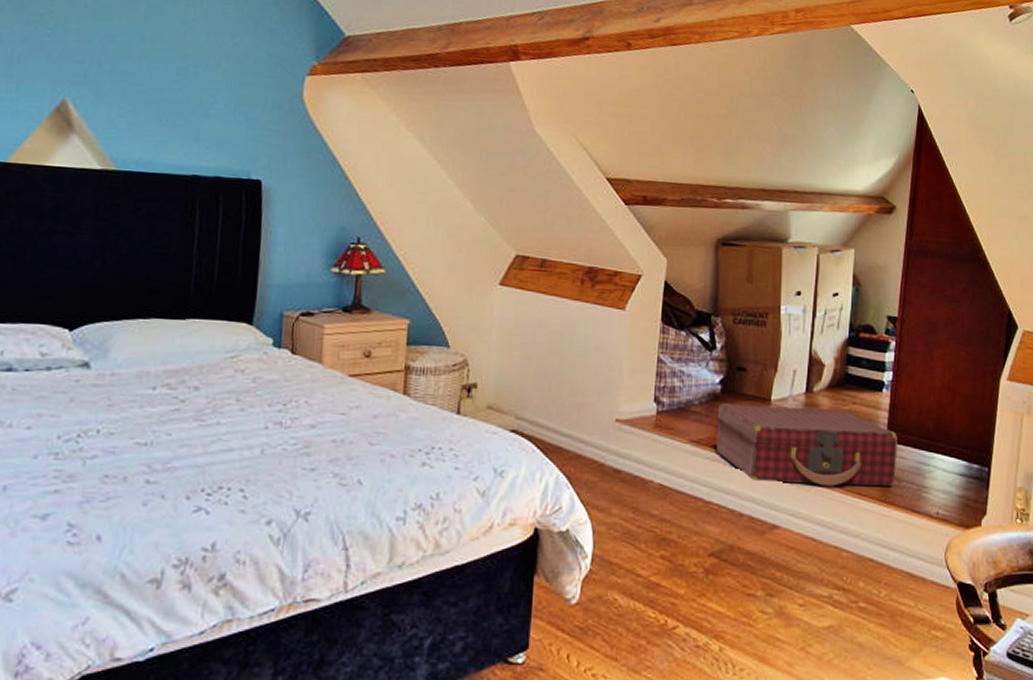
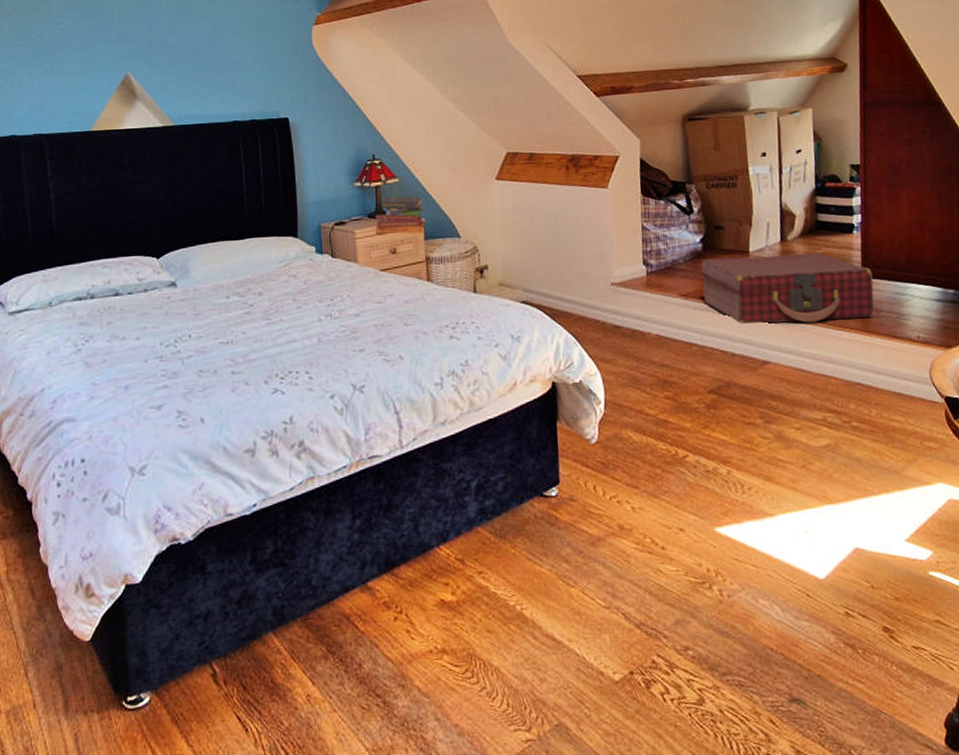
books: none [349,288,410,337] -> present [375,196,424,235]

